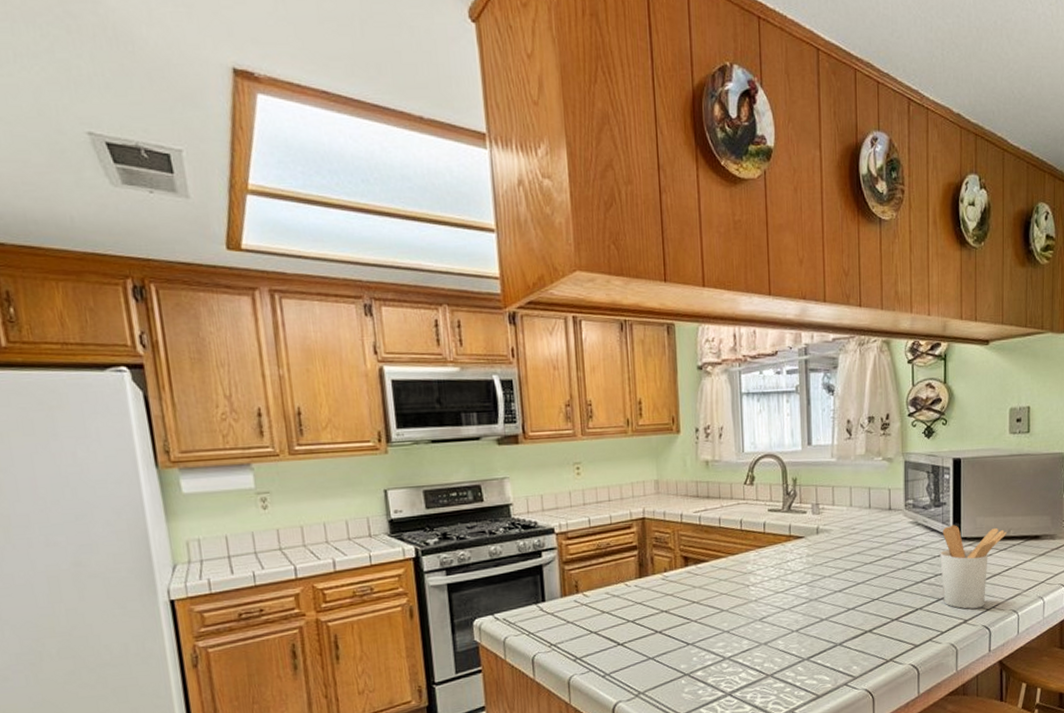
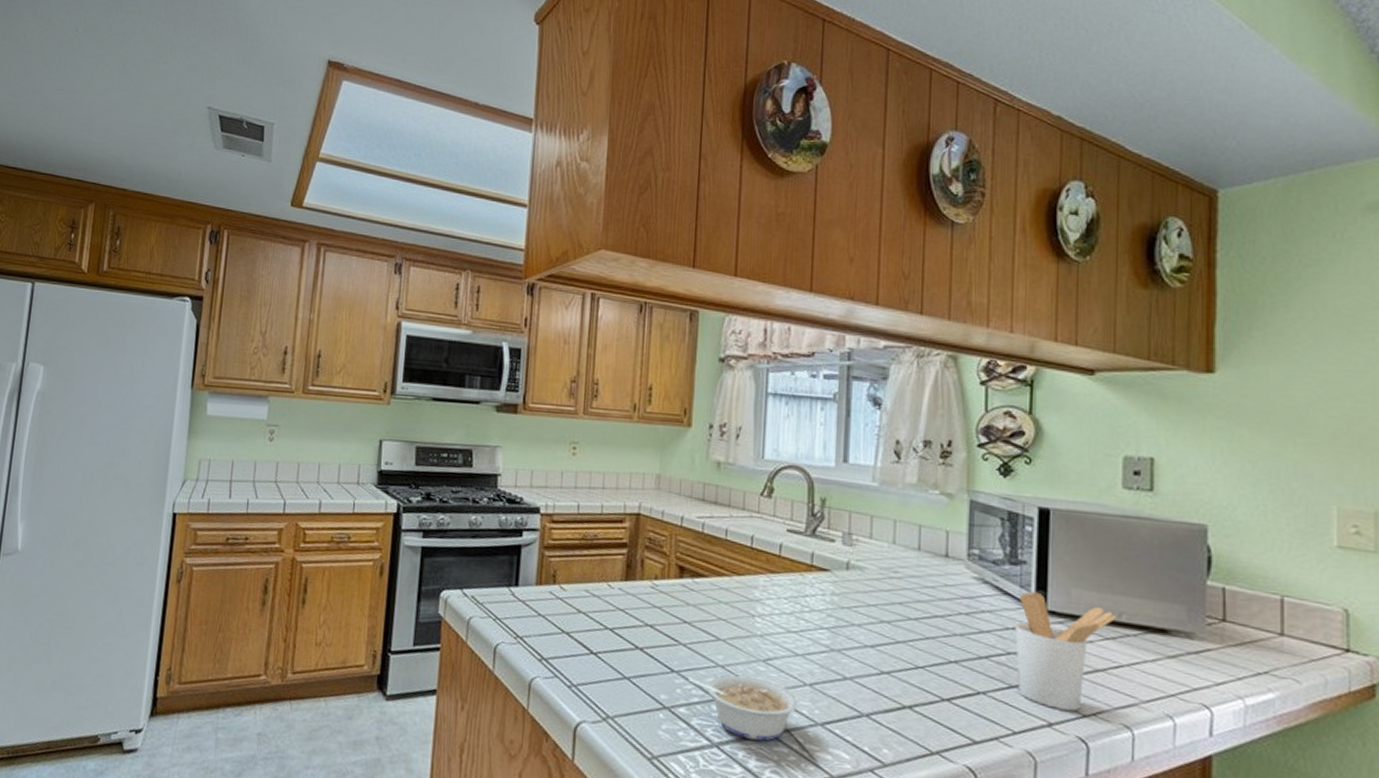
legume: none [702,634,789,684] -> present [688,674,799,741]

